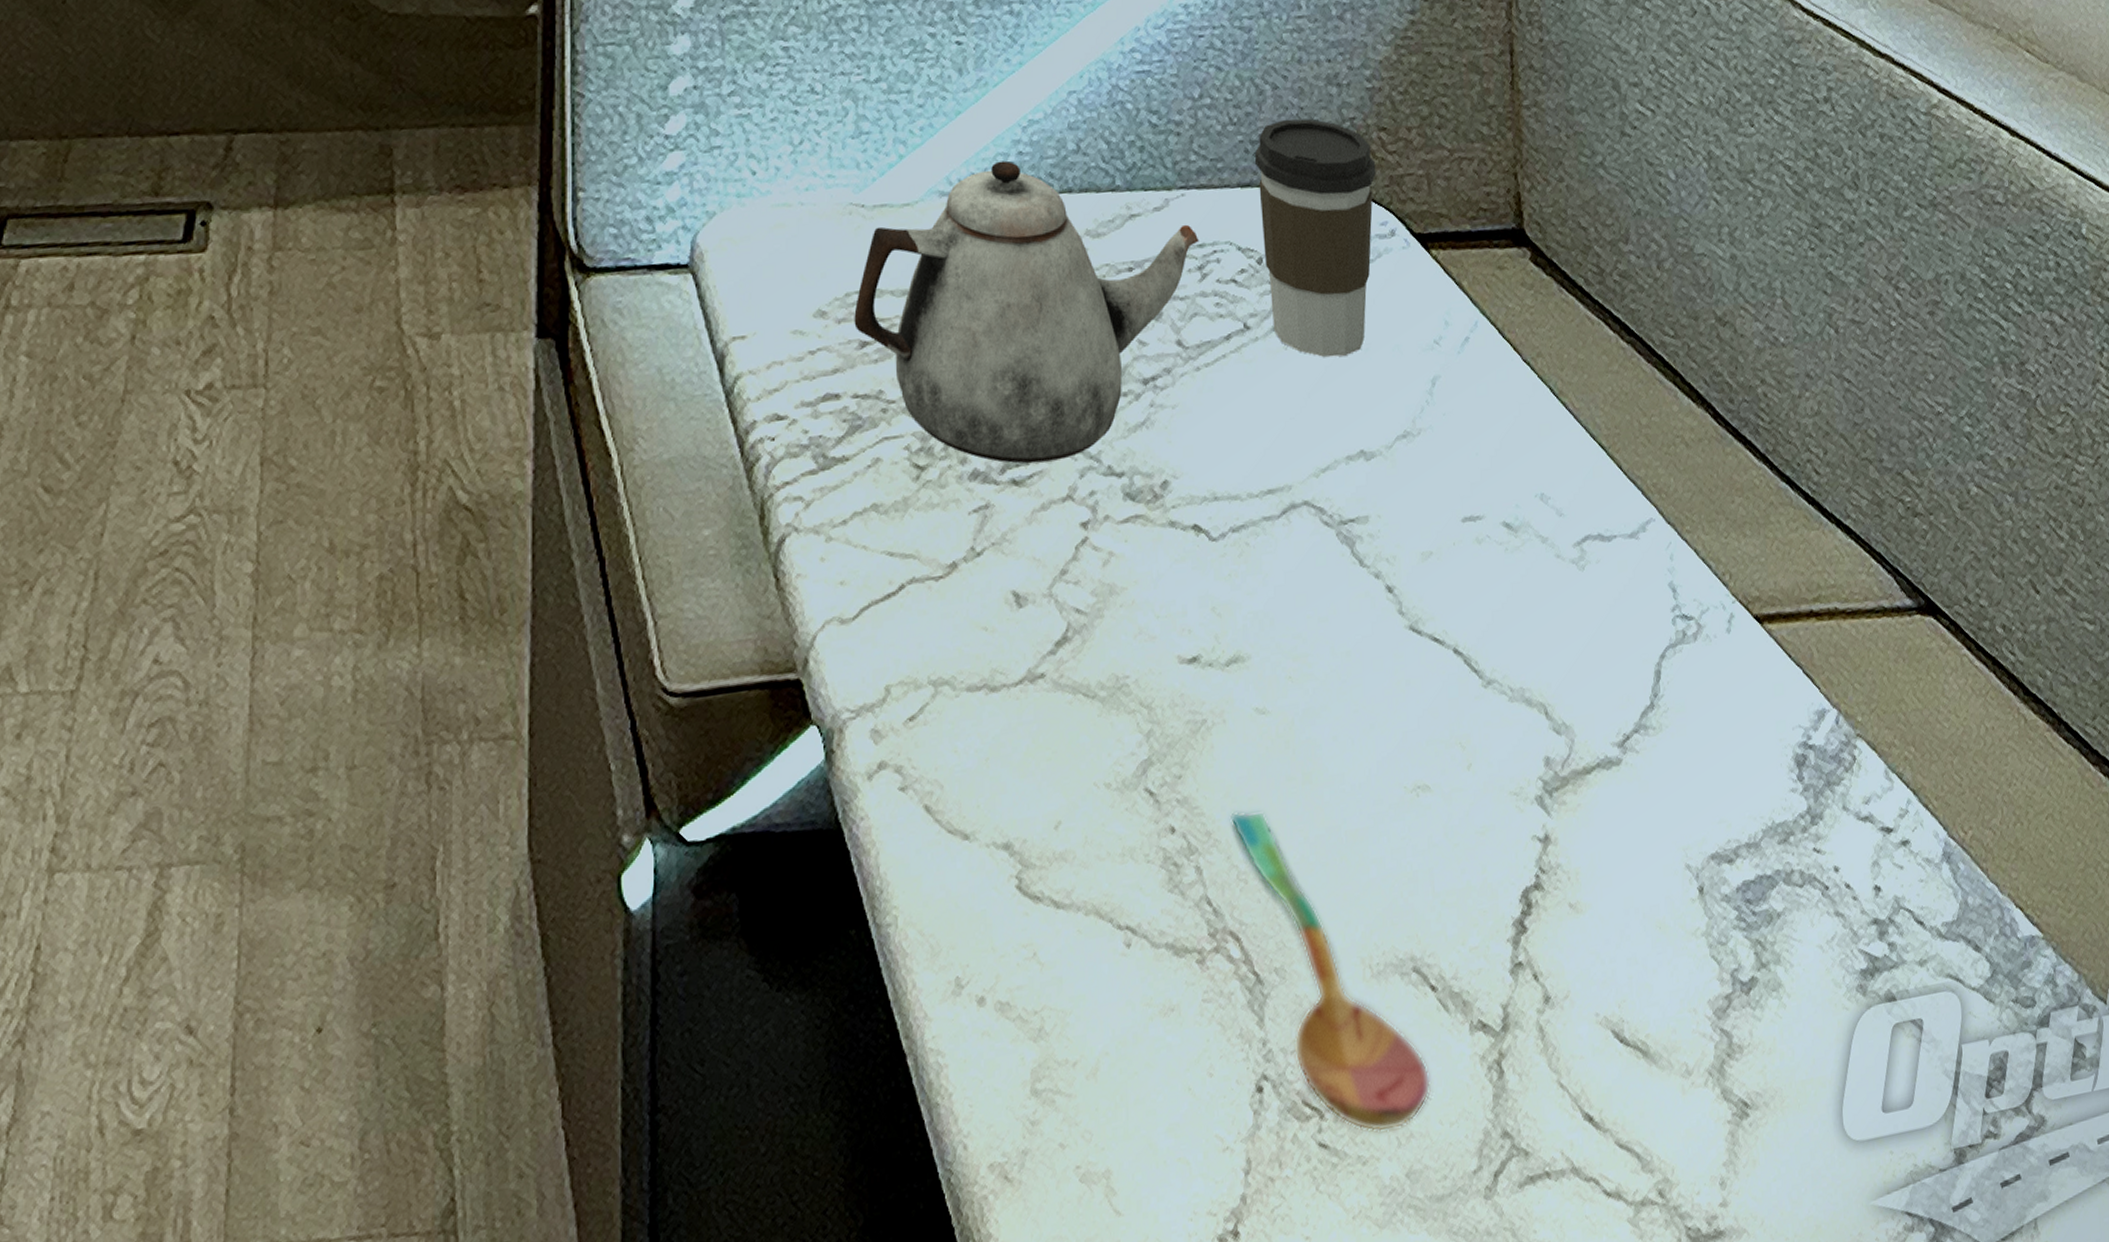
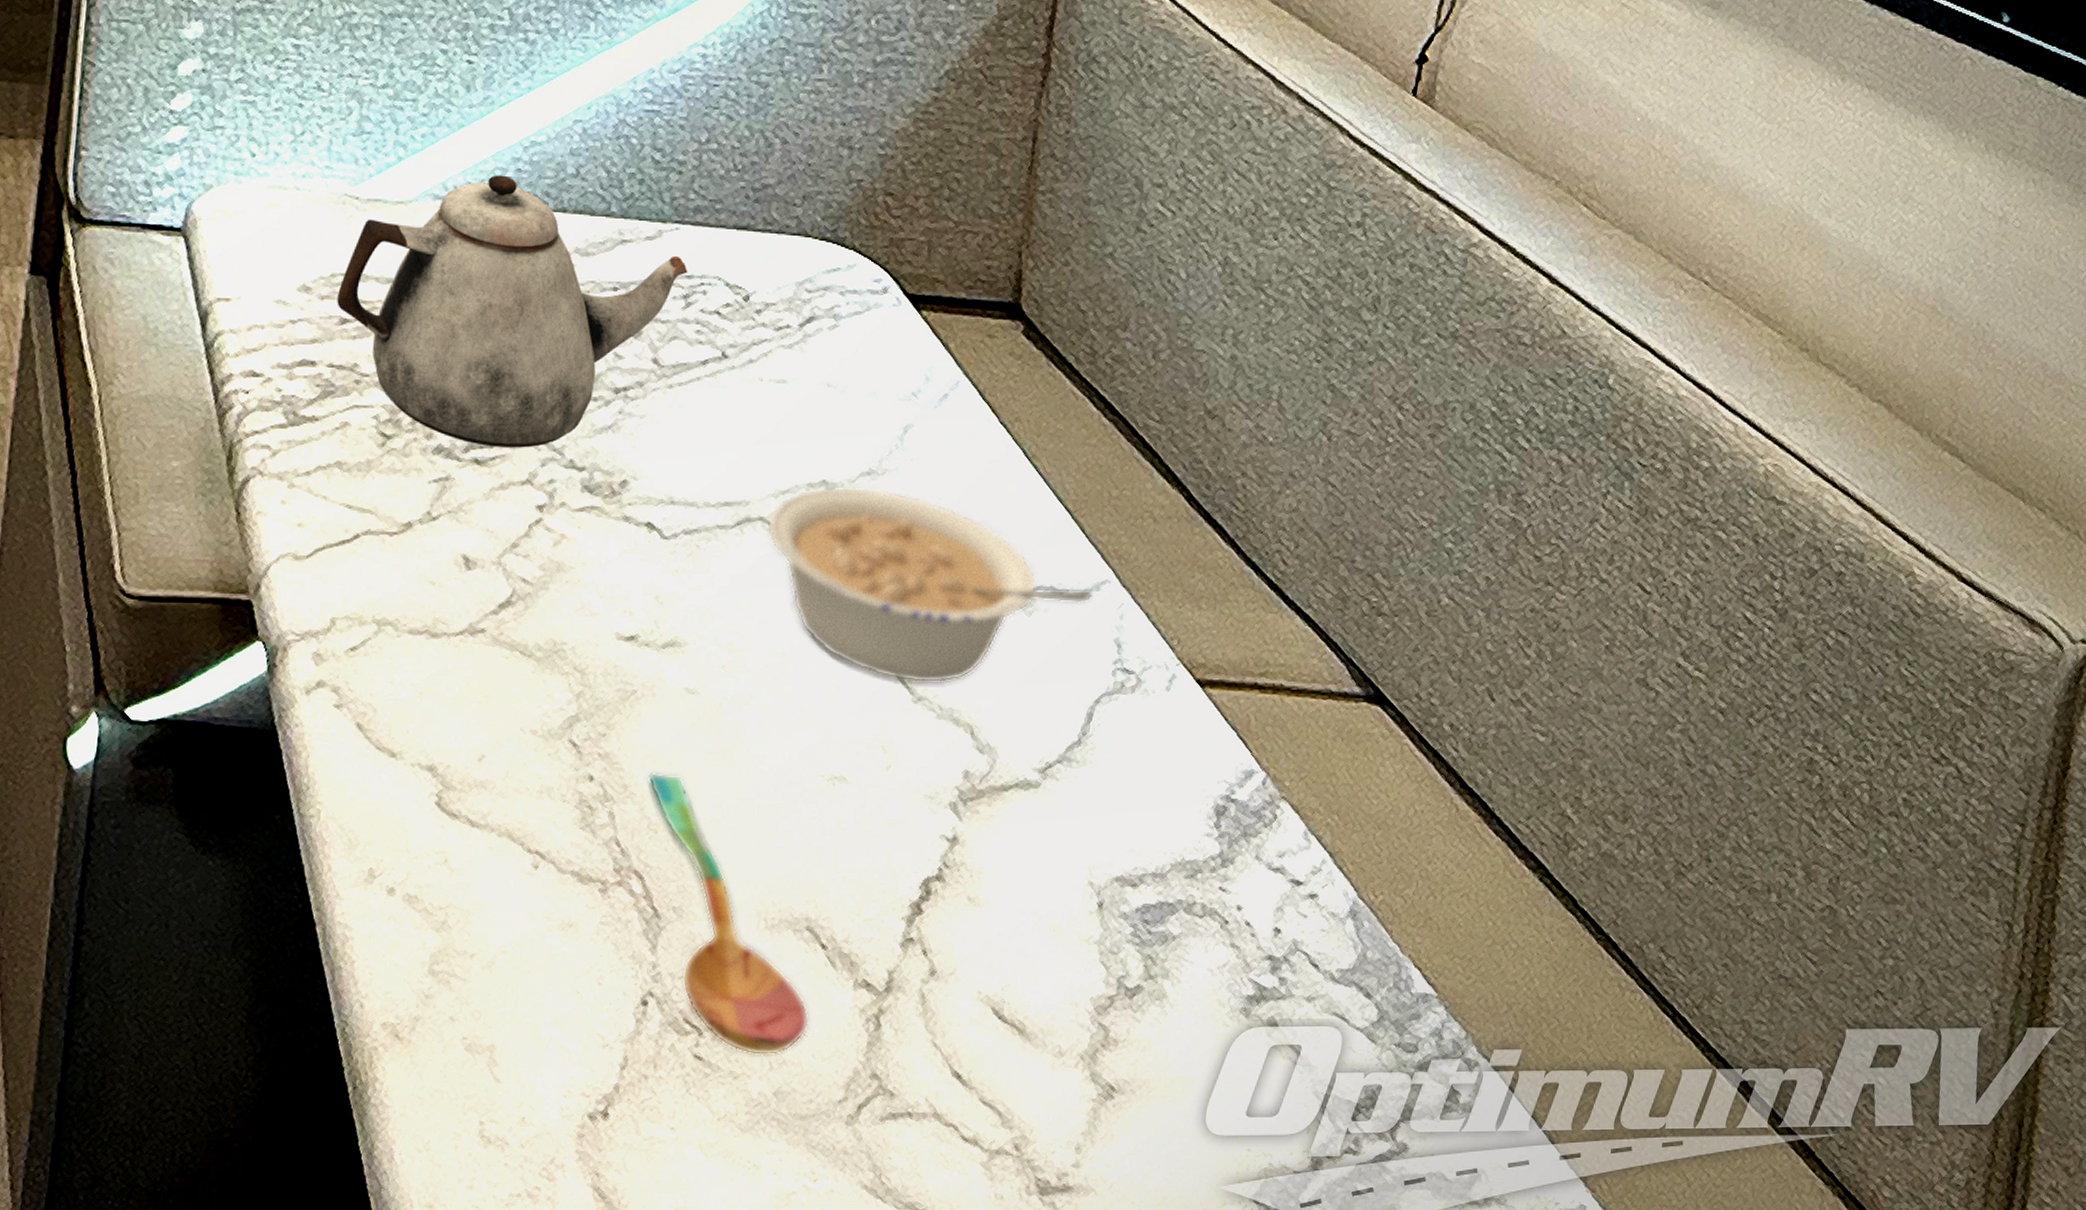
coffee cup: present [1254,118,1376,358] -> none [751,172,878,394]
legume: none [1312,451,1640,665] -> present [766,486,1093,683]

